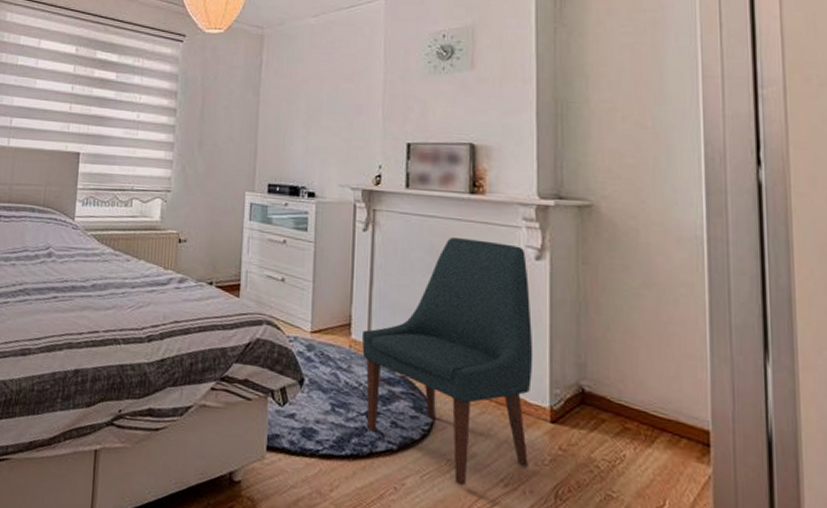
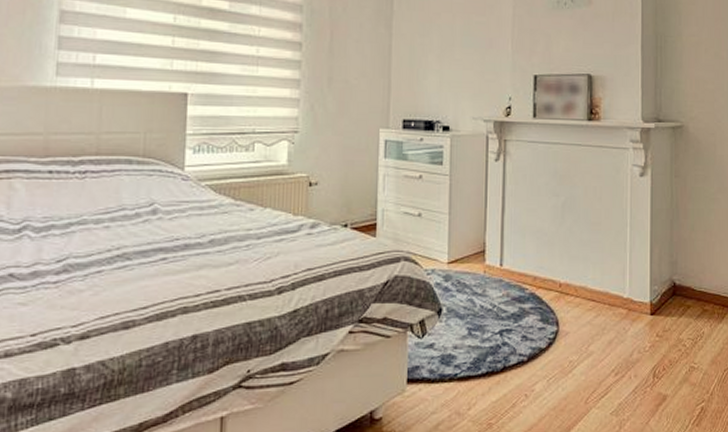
chair: present [362,237,533,487] -> none [495,162,638,382]

